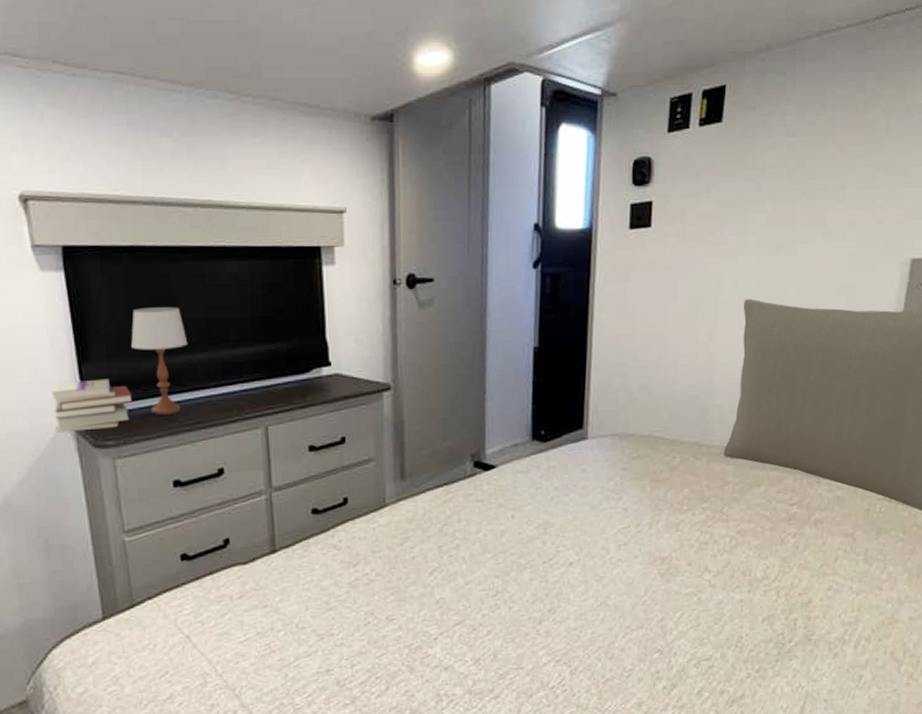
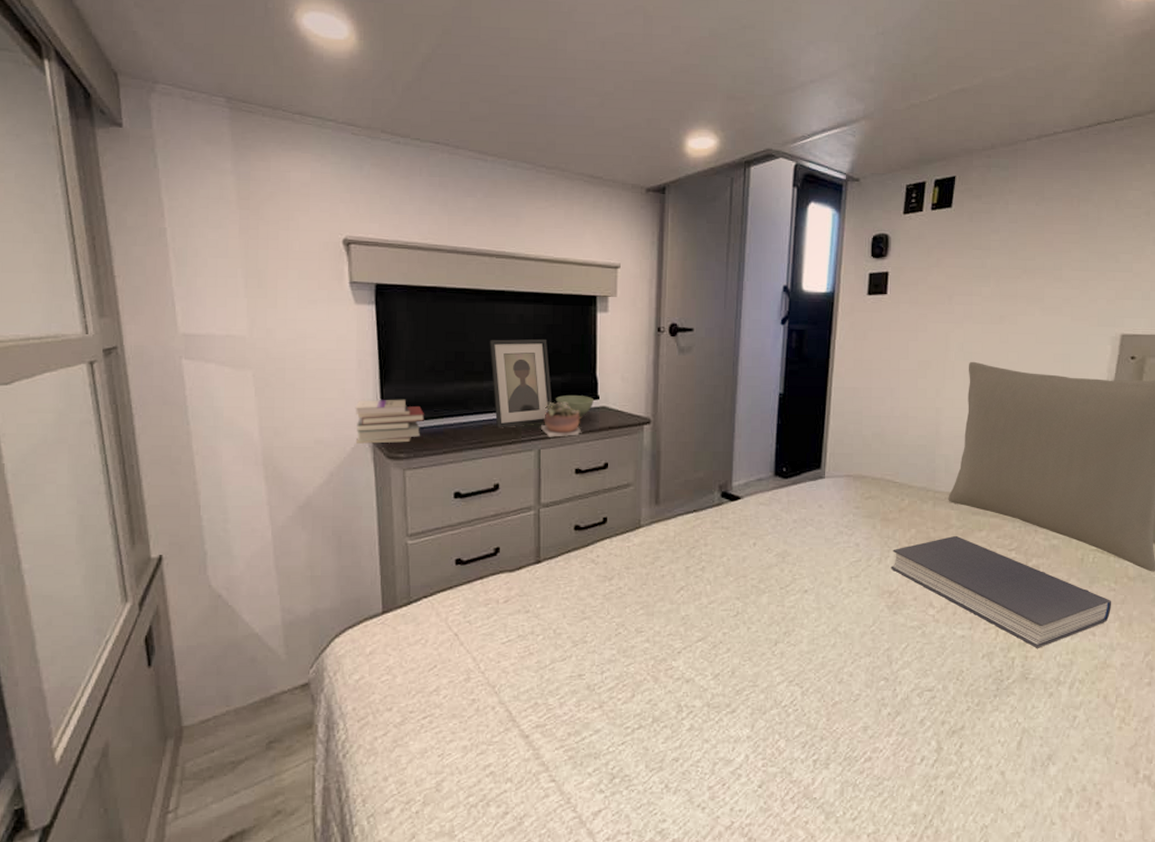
table lamp: present [131,307,188,415] -> none [427,340,476,434]
picture frame: none [200,301,278,405] -> present [489,339,552,428]
succulent plant: none [267,370,314,412] -> present [541,401,582,437]
bowl: none [282,363,326,390] -> present [556,395,595,420]
book: none [662,492,900,608] -> present [890,535,1112,648]

